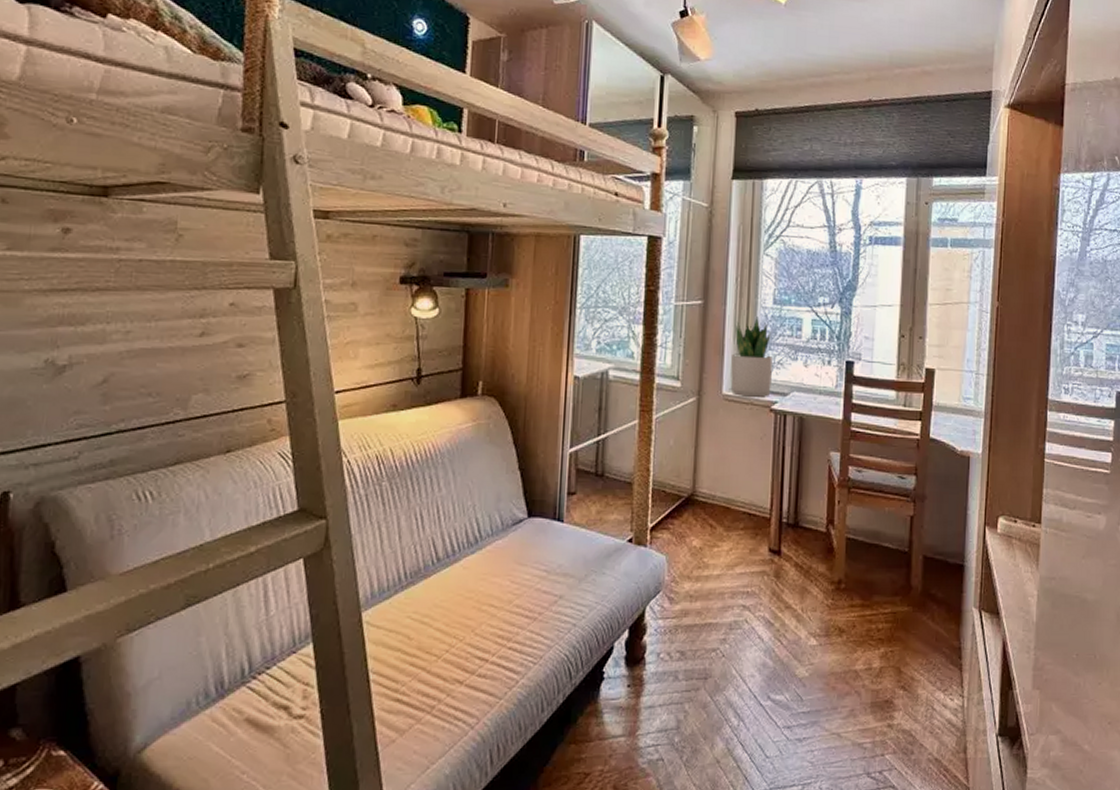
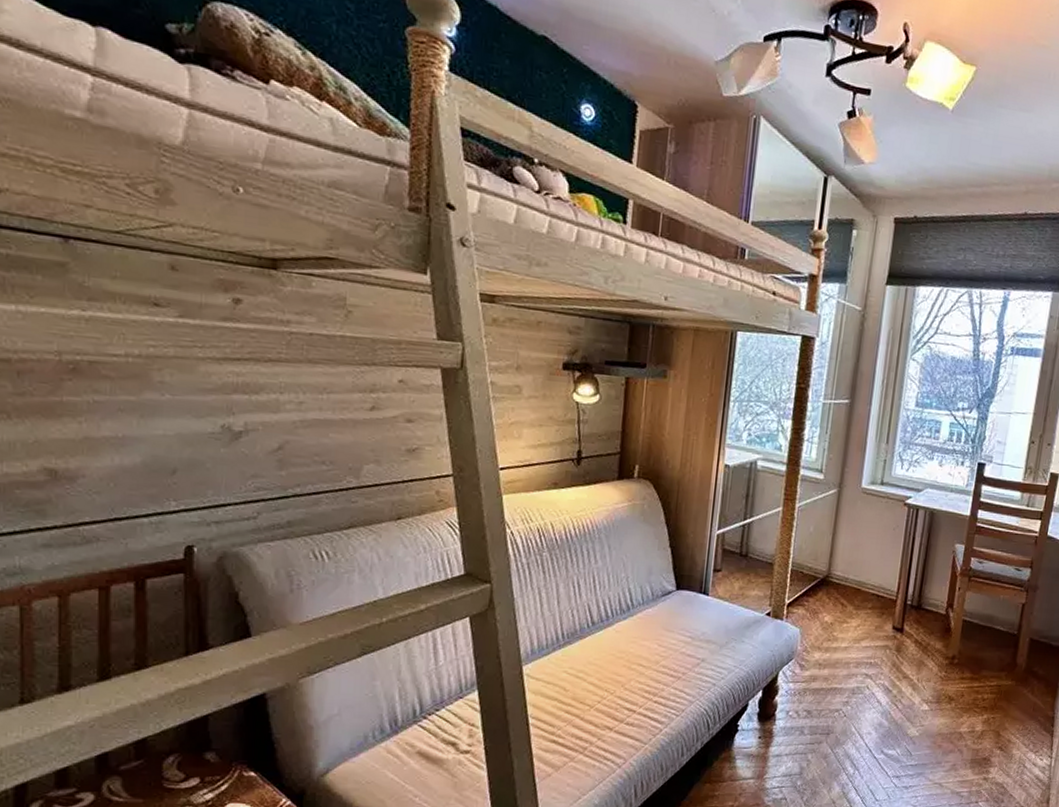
planter: present [731,316,773,397] -> none [870,417,913,492]

